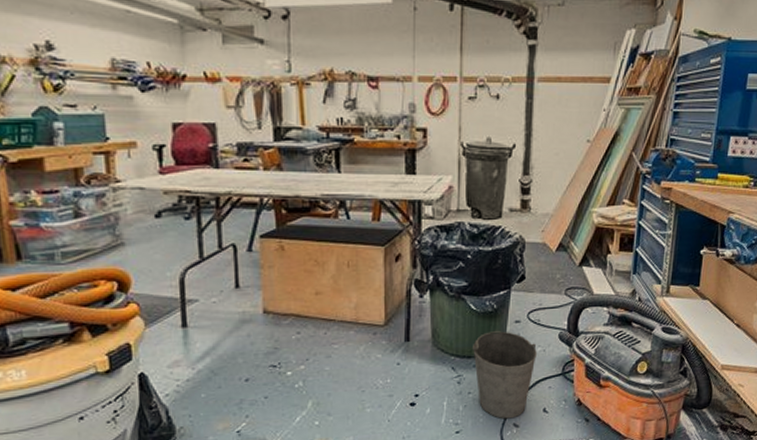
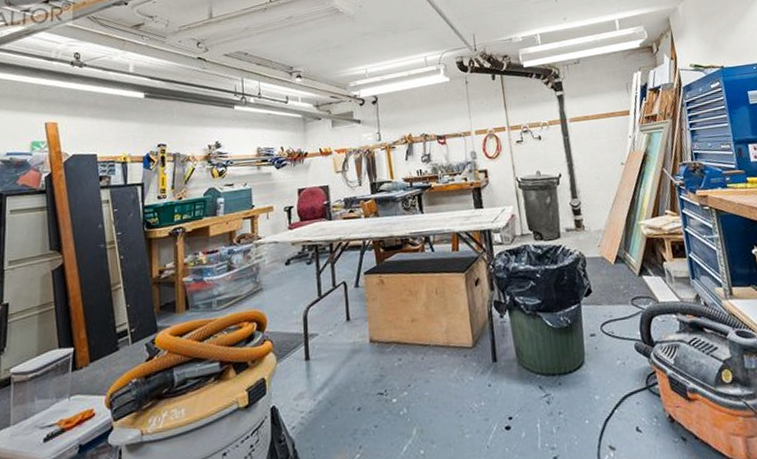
bucket: present [473,331,537,419] -> none [555,345,619,441]

